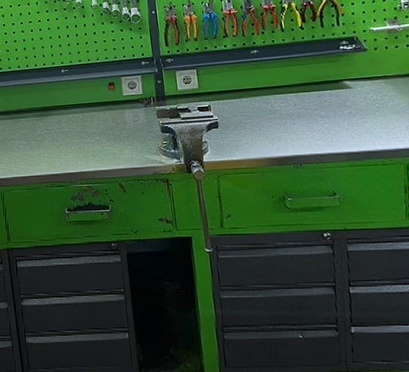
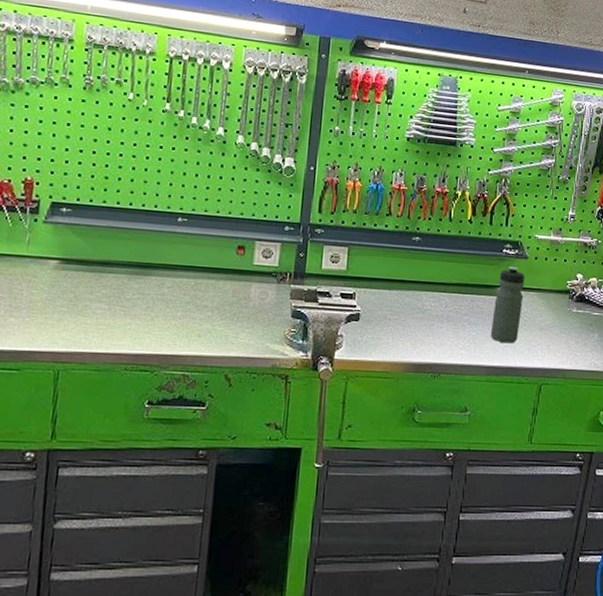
water bottle: none [341,59,373,130] -> present [490,266,525,344]

